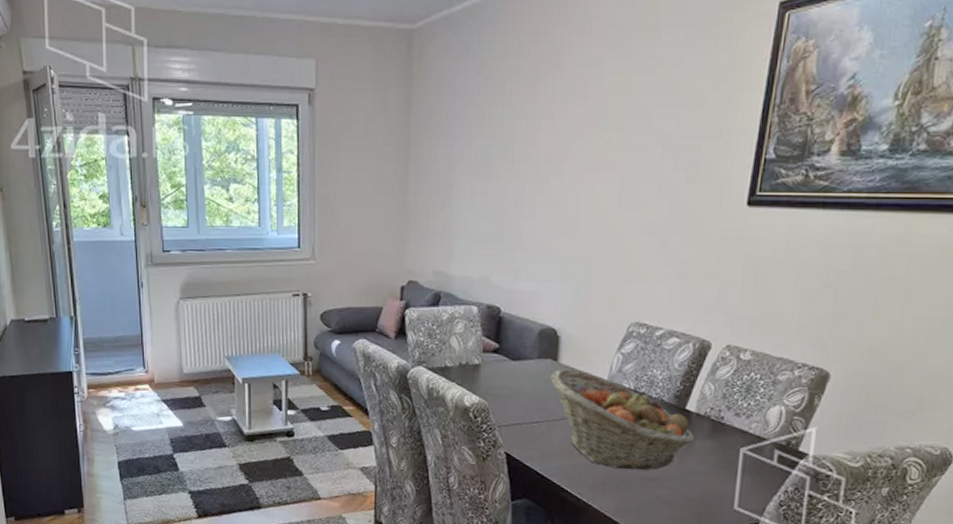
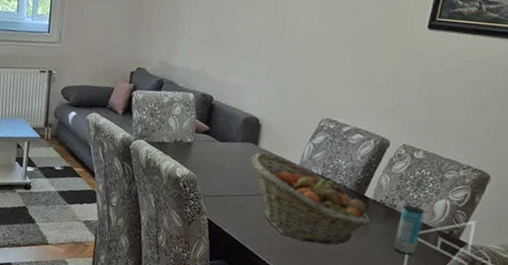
beverage can: none [724,416,756,474] -> present [394,205,424,255]

